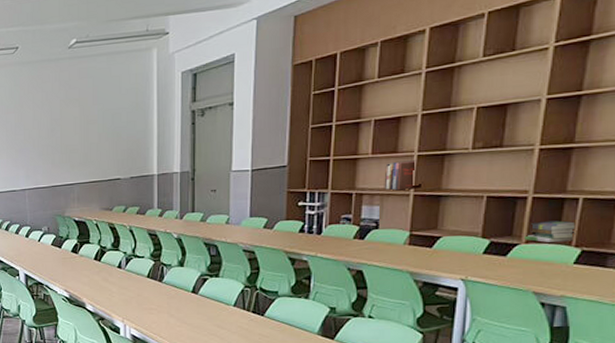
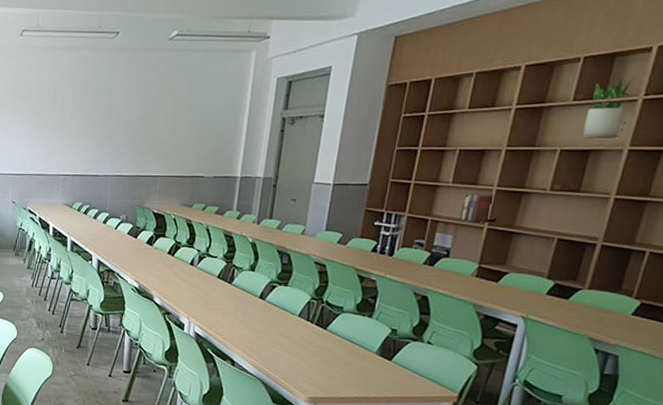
planter: none [498,26,542,93] -> present [583,77,634,139]
books: present [525,220,576,242] -> none [588,270,639,293]

